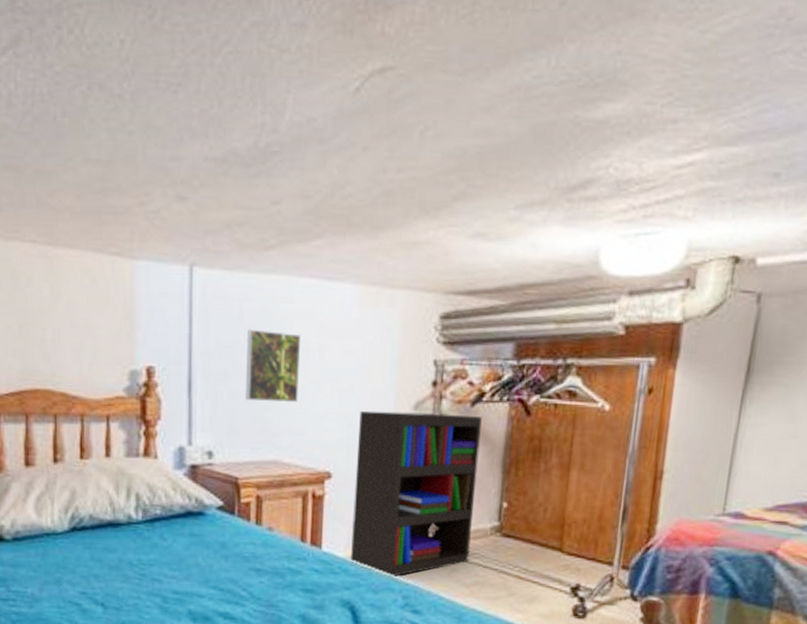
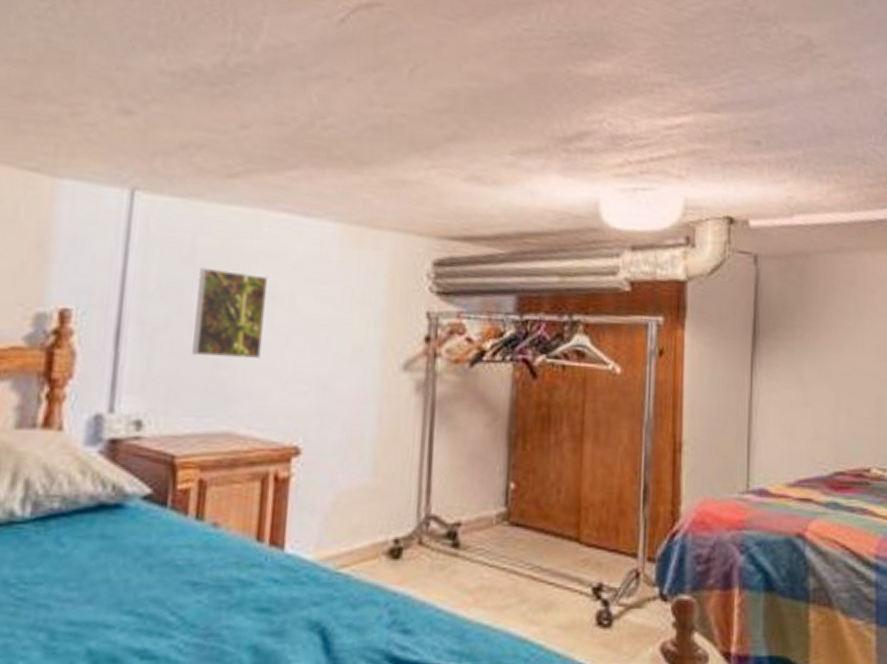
bookshelf: present [351,410,482,577] -> none [322,370,483,586]

